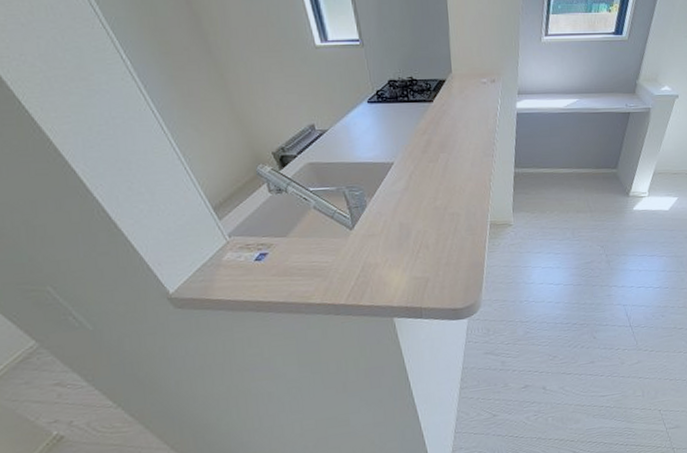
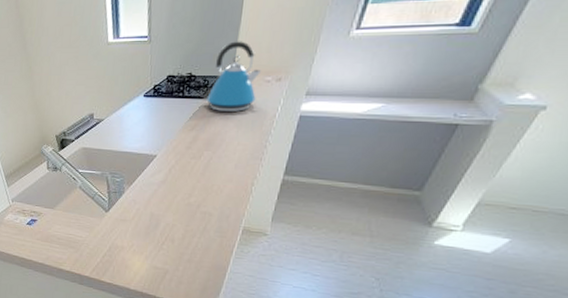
kettle: none [428,45,477,114] -> present [202,41,262,113]

